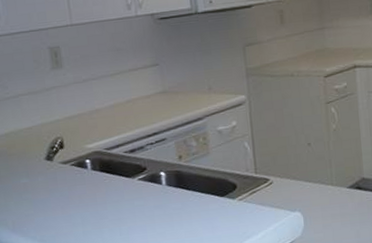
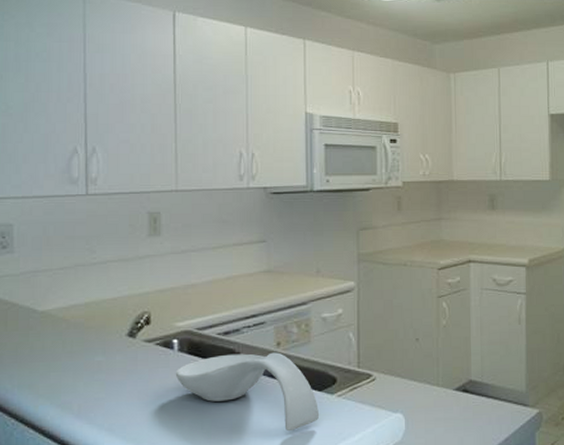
spoon rest: none [91,165,224,234] -> present [175,352,320,432]

